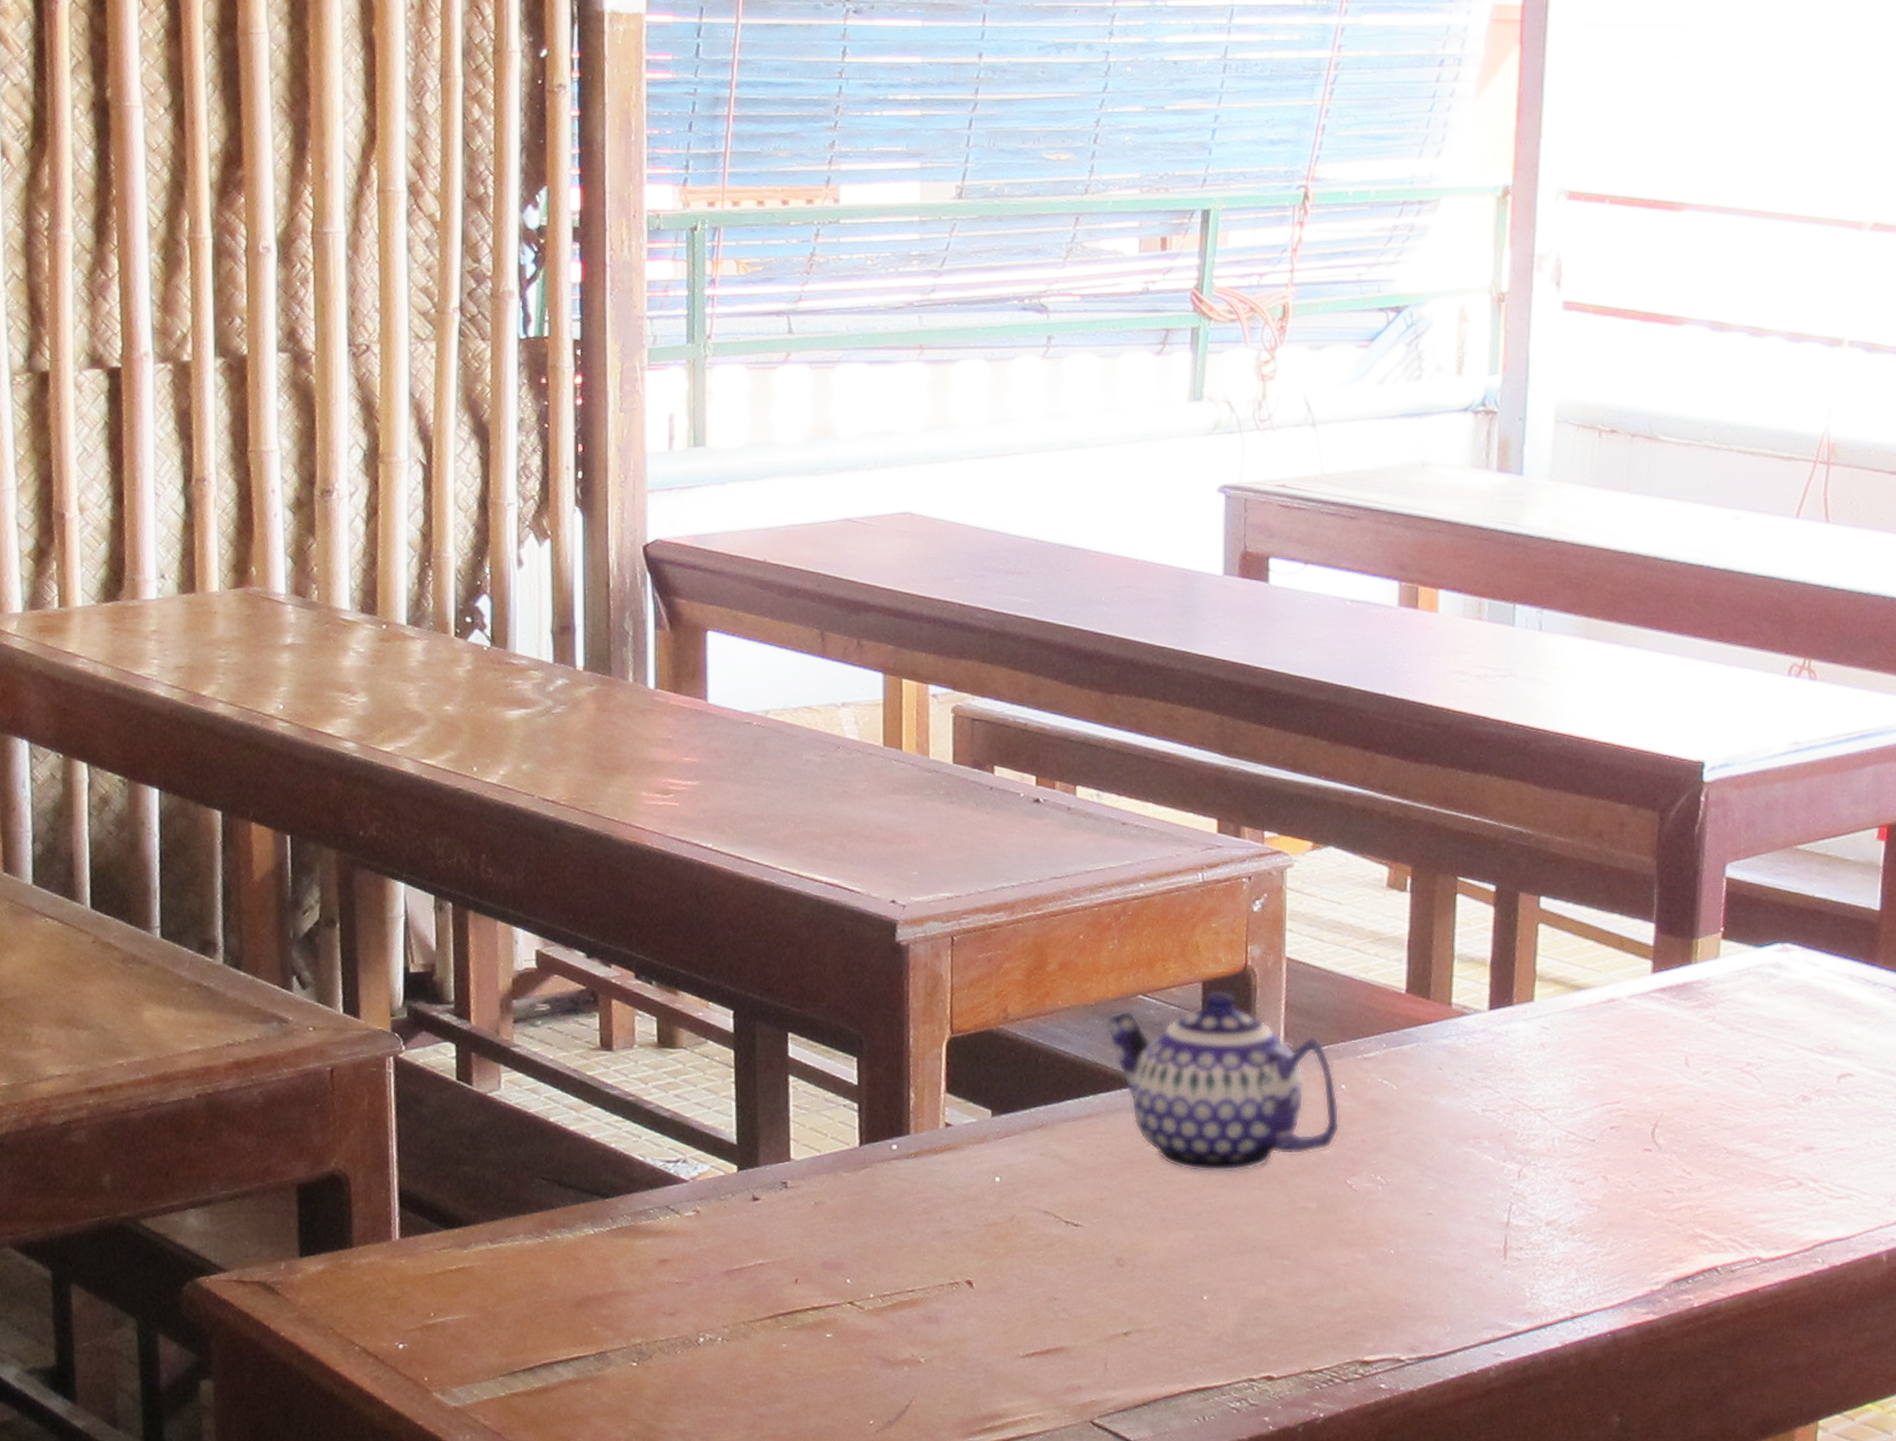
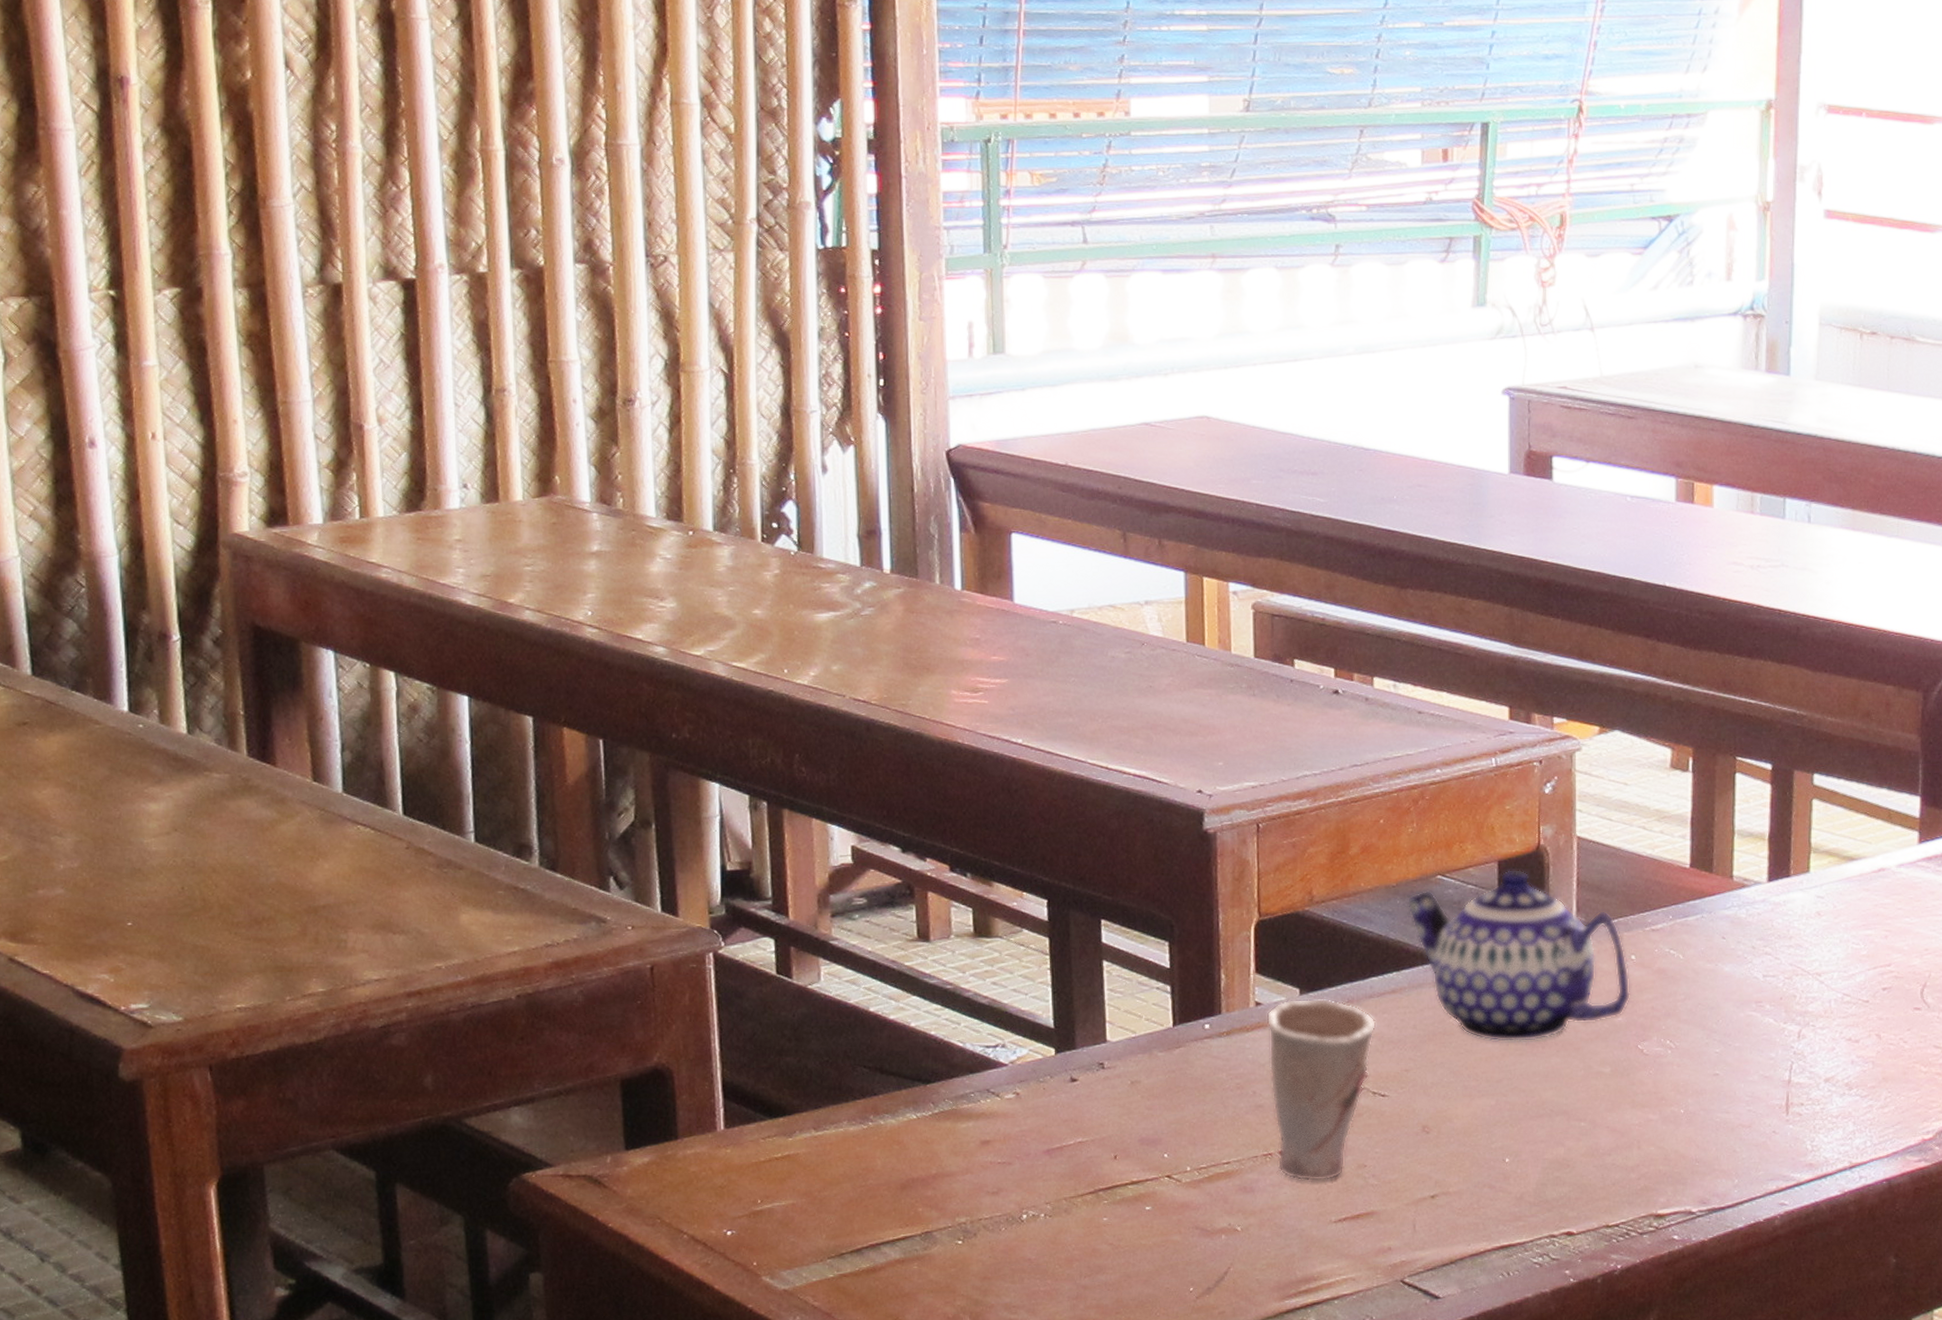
cup: none [956,1120,1071,1314] -> present [1266,998,1377,1182]

